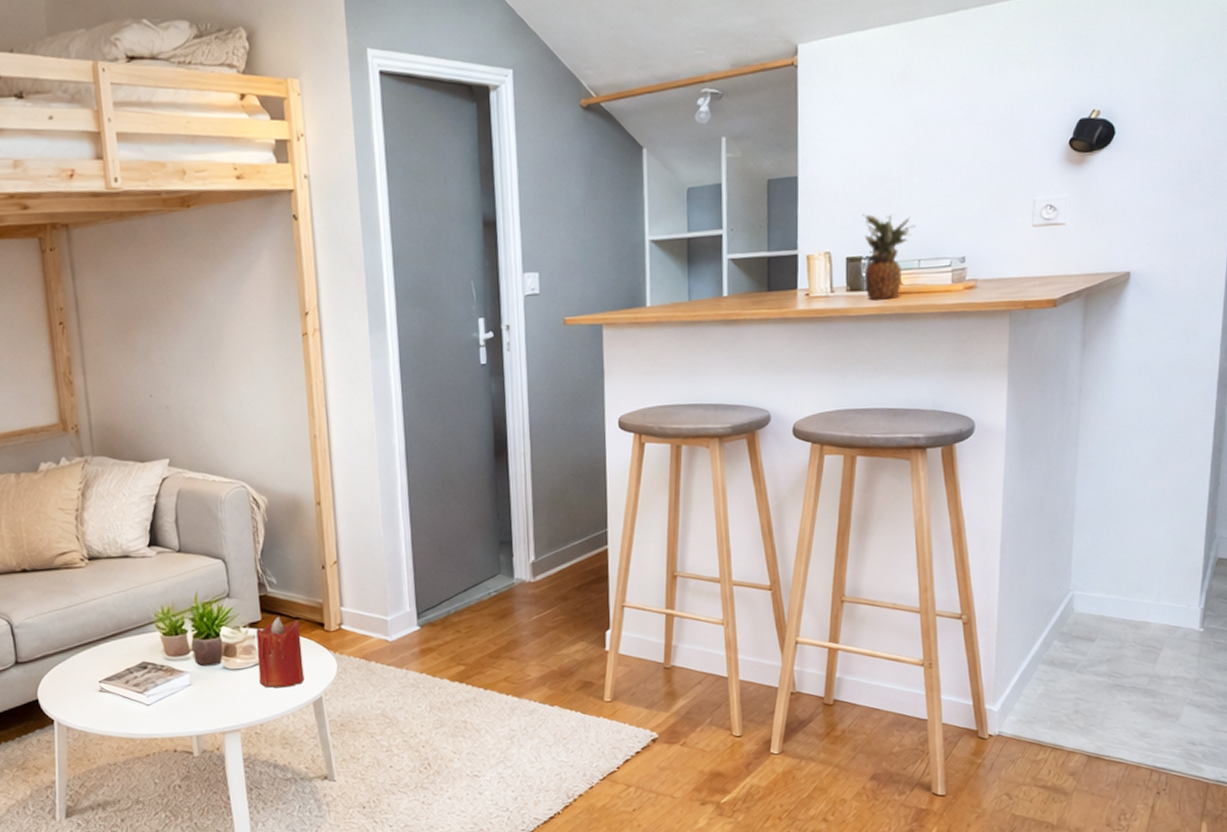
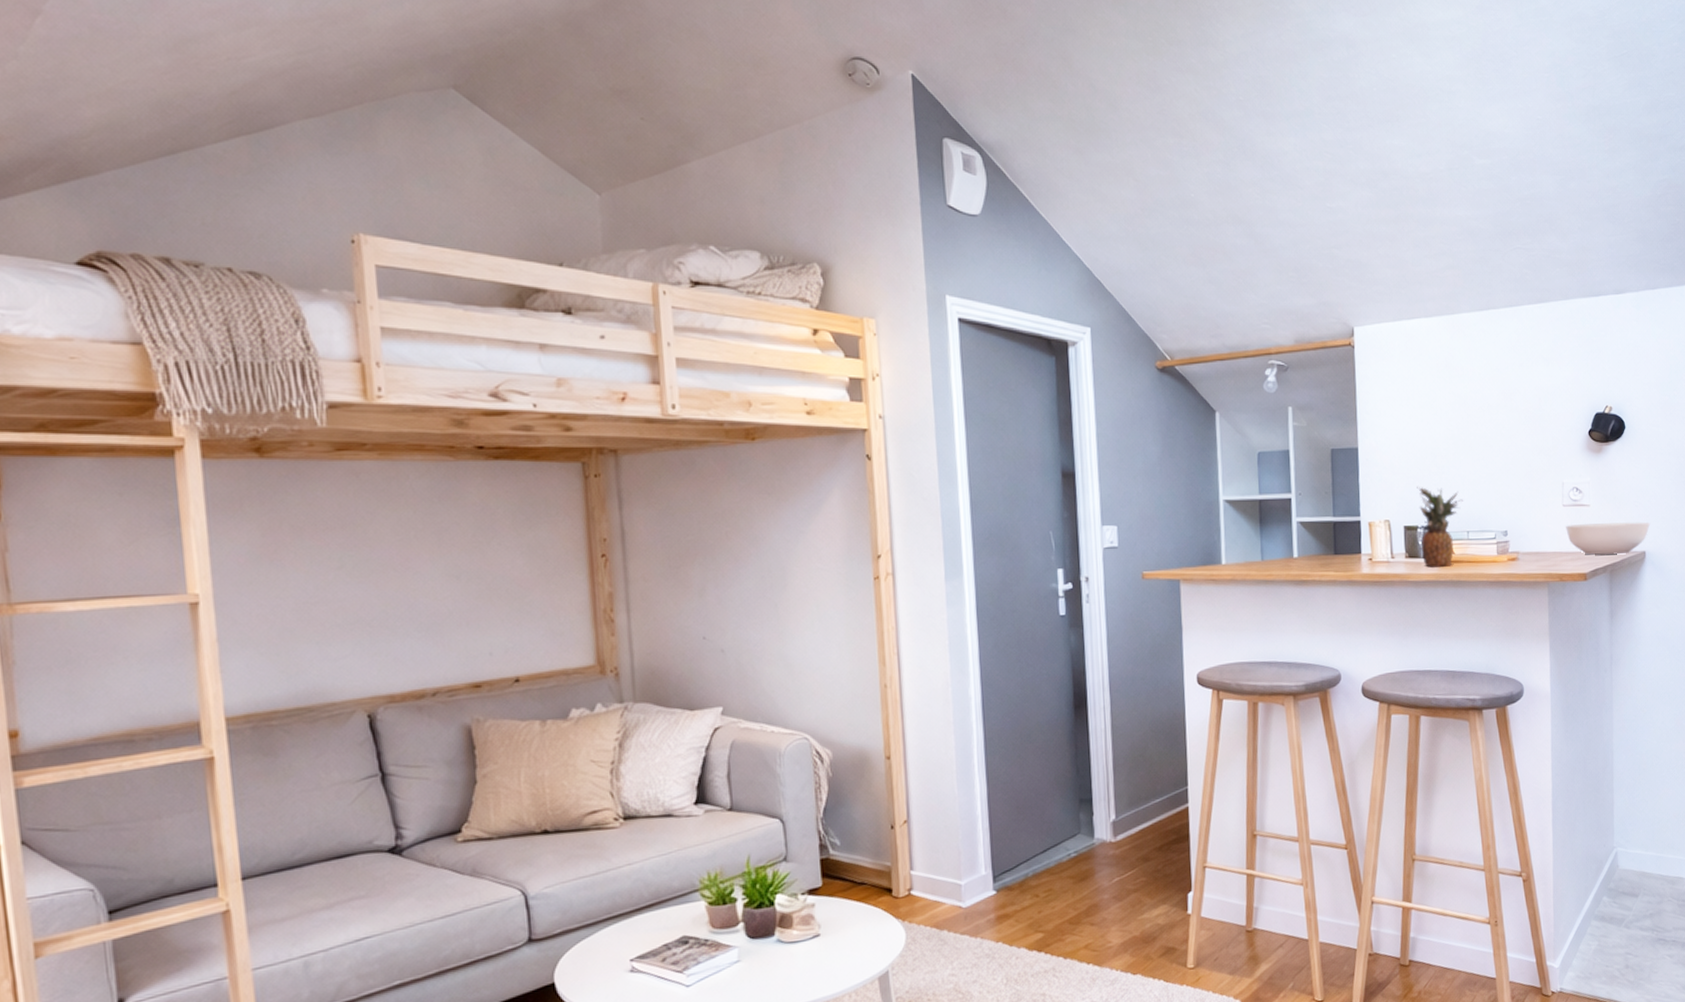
candle: present [256,616,305,688] -> none [816,881,869,963]
bowl: none [1035,238,1139,279] -> present [1566,521,1651,555]

